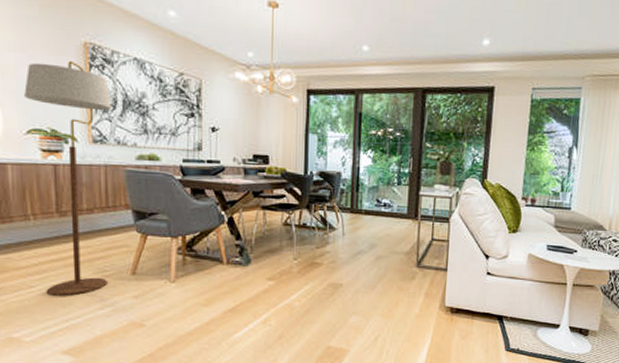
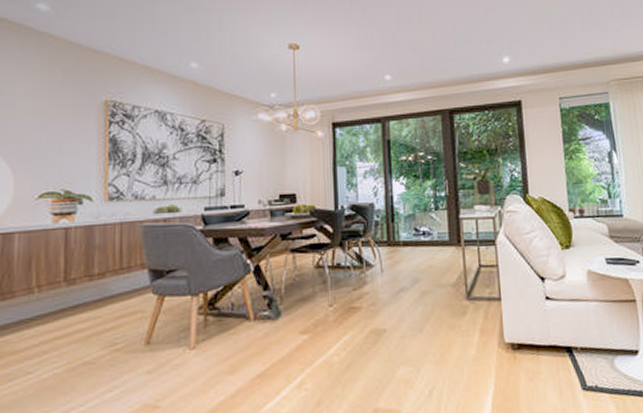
floor lamp: present [24,60,112,296] -> none [40,119,130,382]

